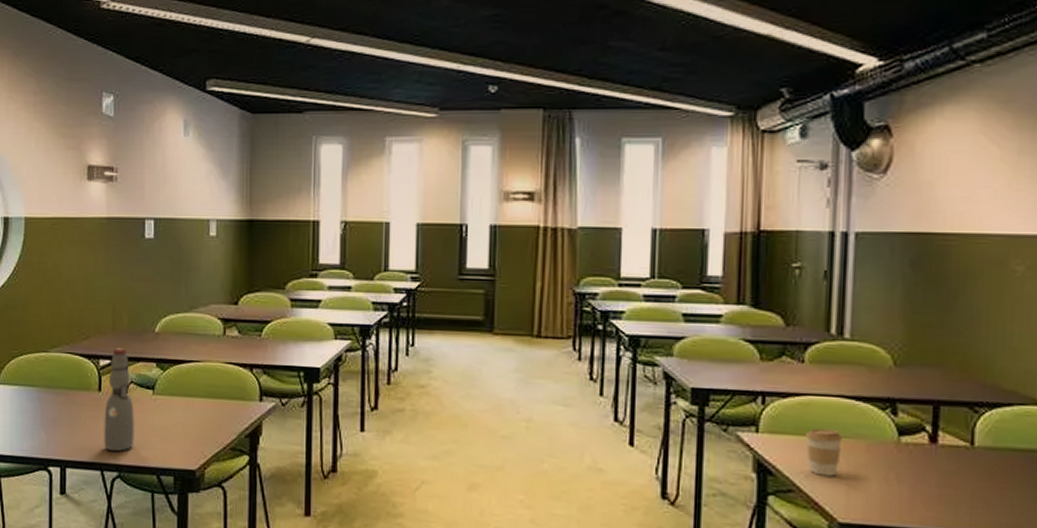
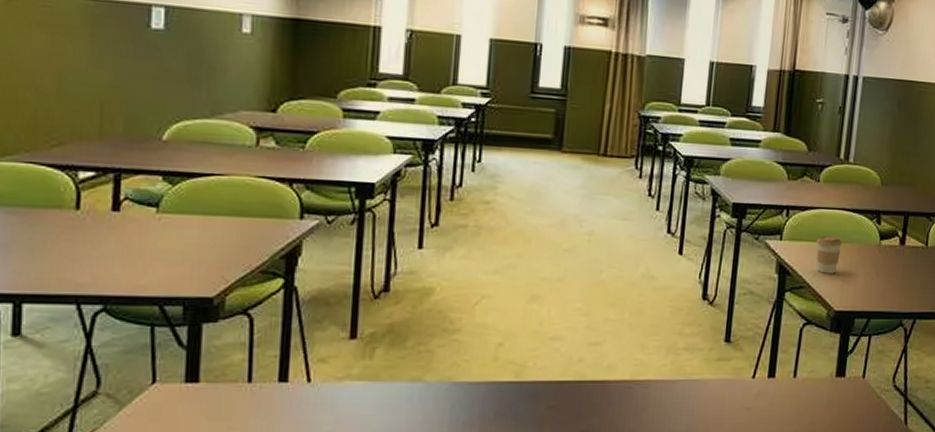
bottle: present [104,348,134,451] -> none [82,158,129,280]

